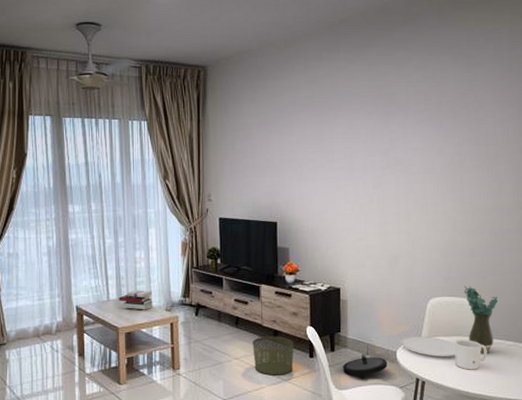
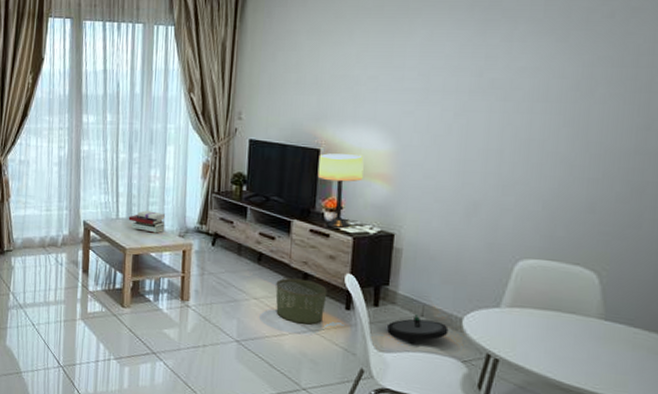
table lamp: none [276,225,312,289] -> present [317,153,364,229]
plate: present [401,336,456,357] -> none [470,303,550,335]
mug: present [454,339,488,370] -> none [545,315,598,357]
vase: present [464,286,498,354] -> none [570,249,624,338]

